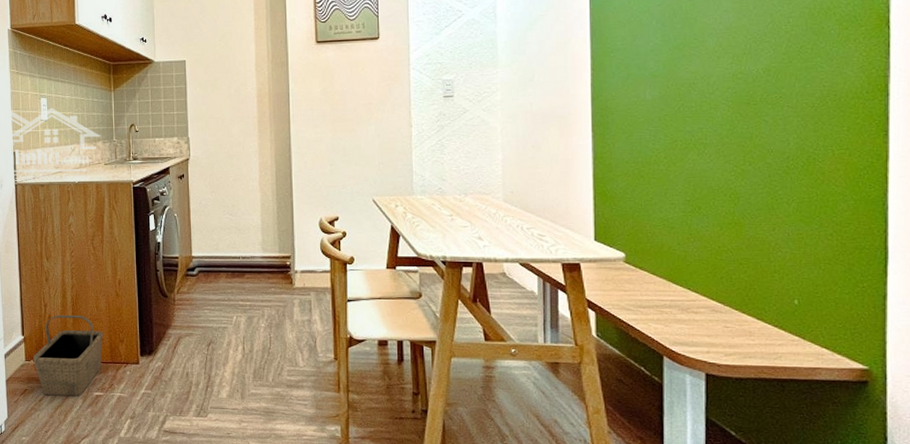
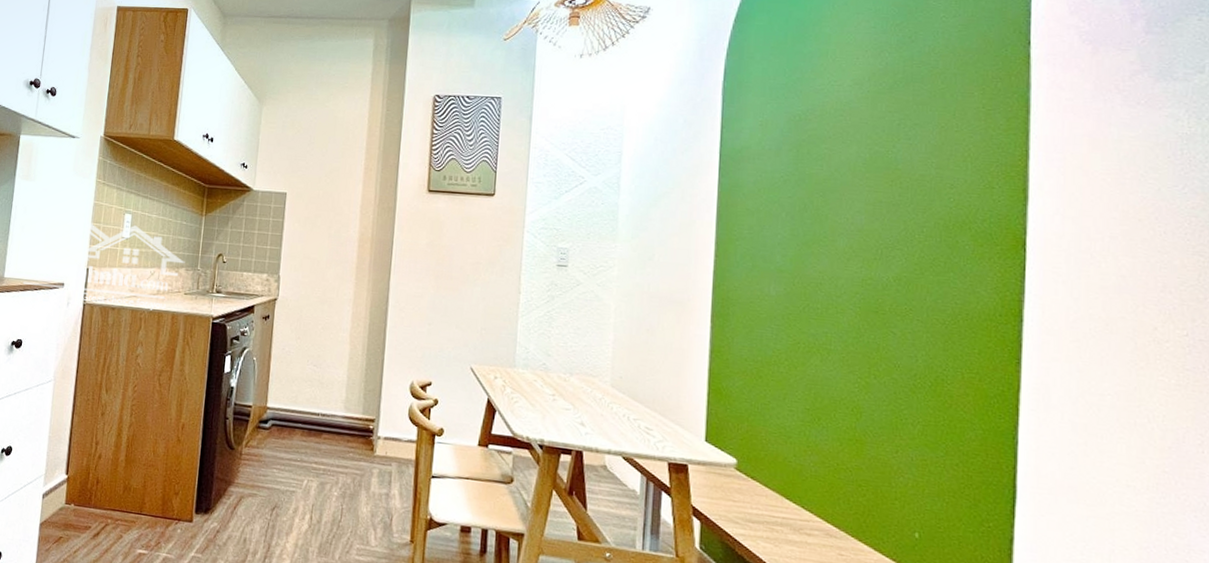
basket: present [33,314,104,396] -> none [74,455,157,552]

